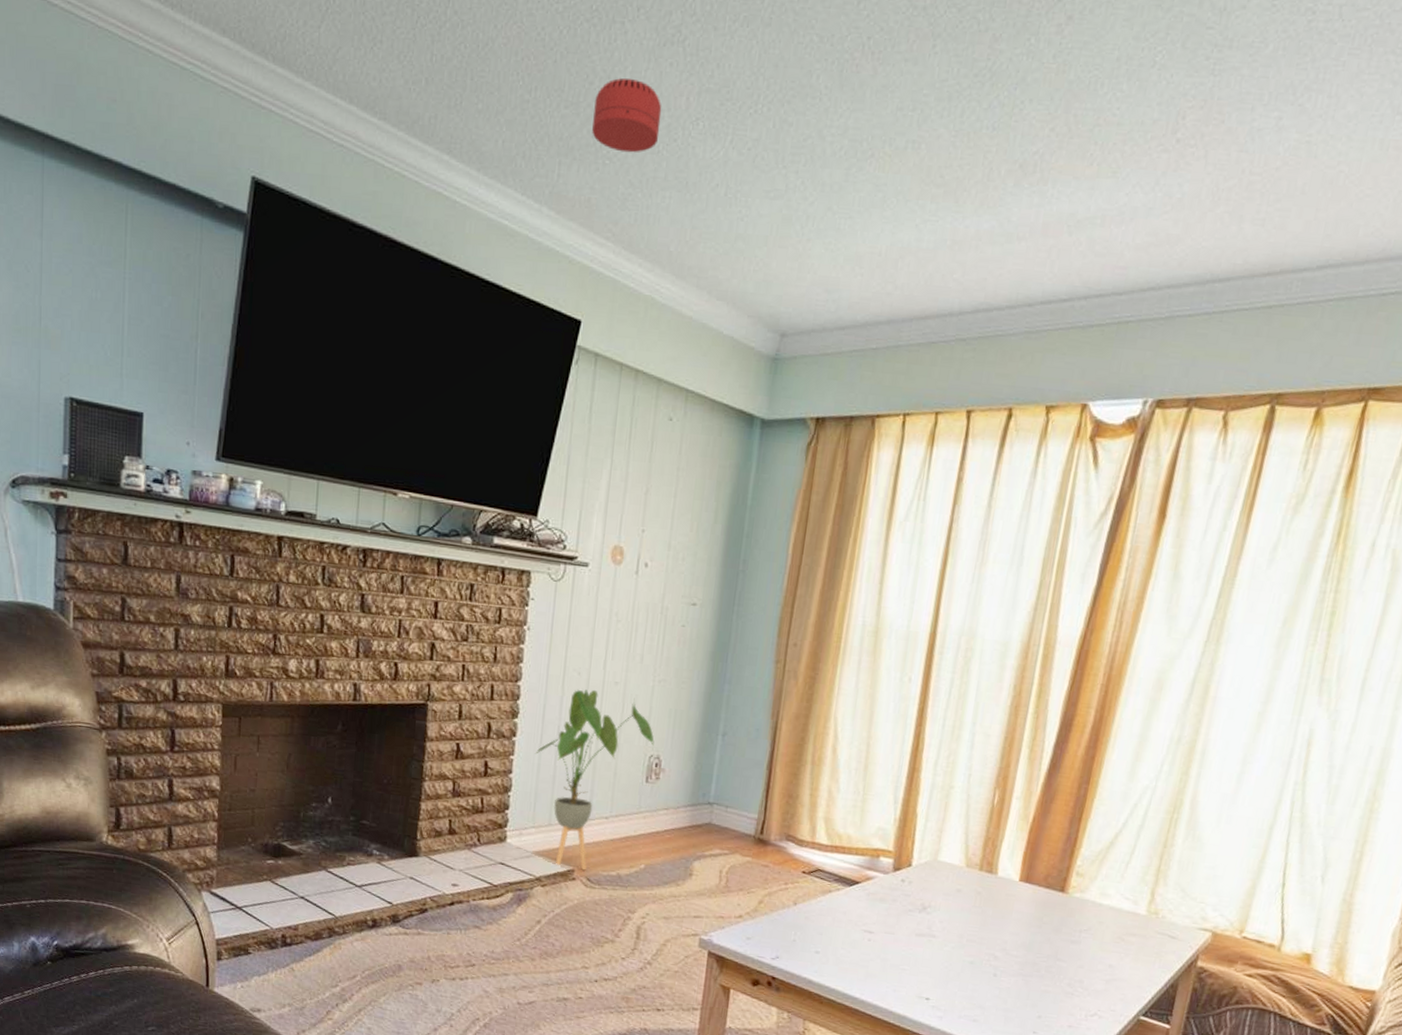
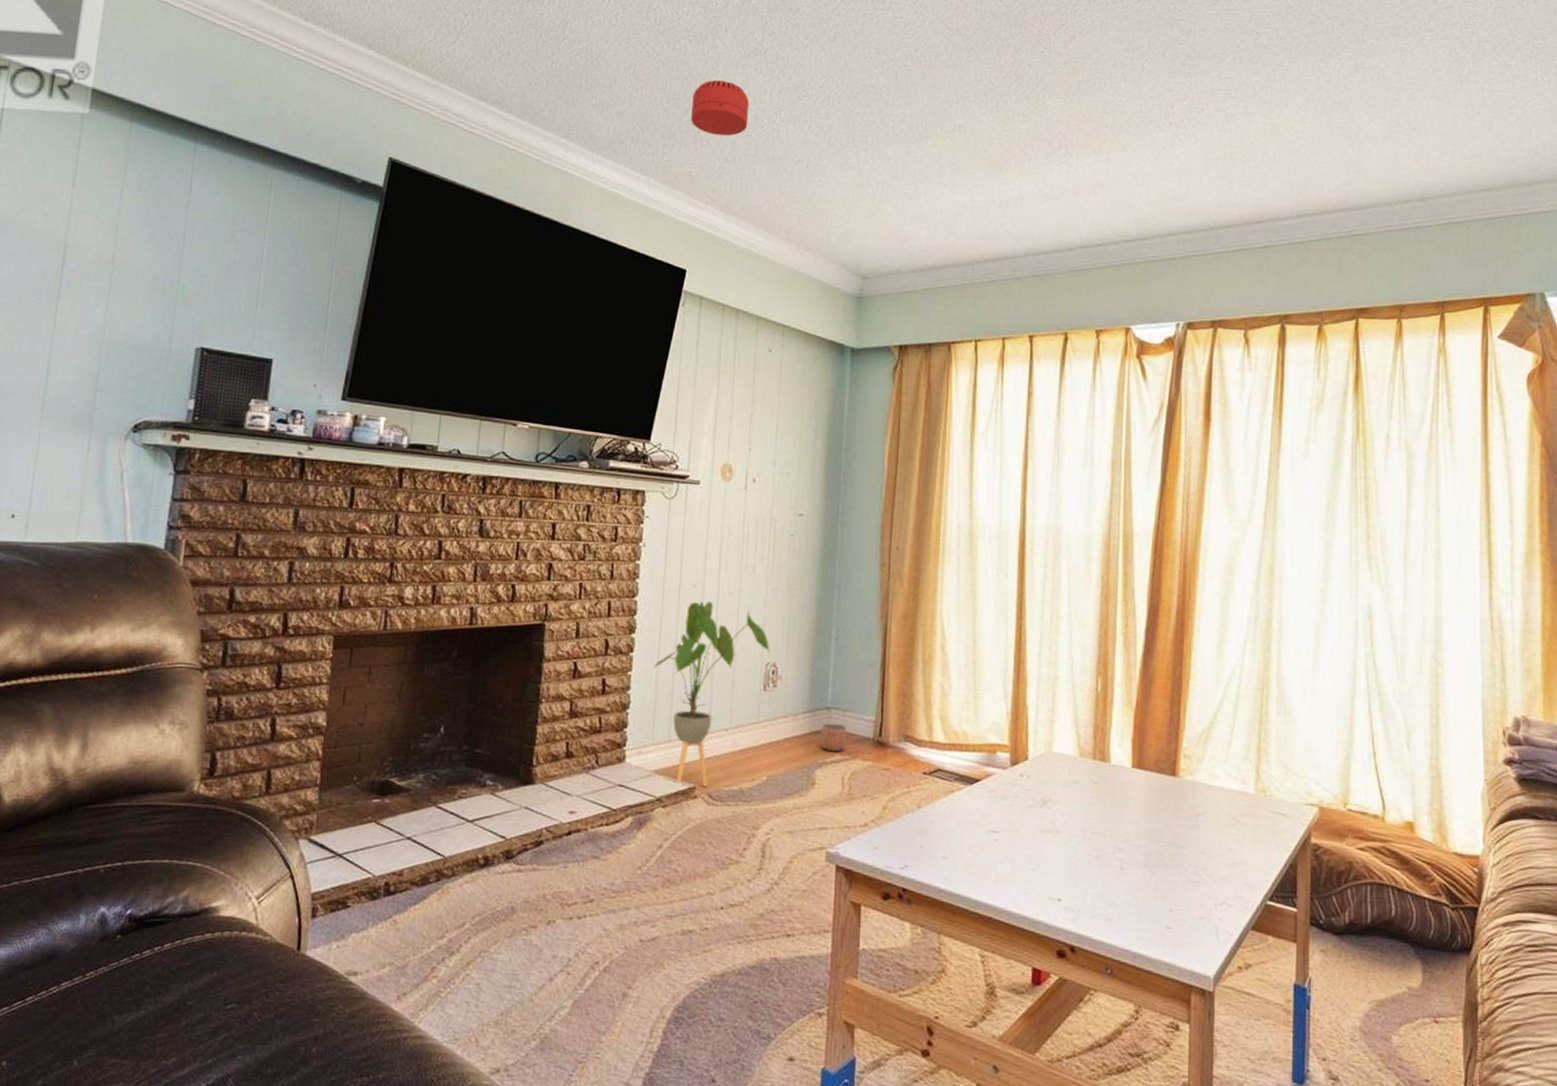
planter: none [700,818,729,846] -> present [820,723,848,752]

